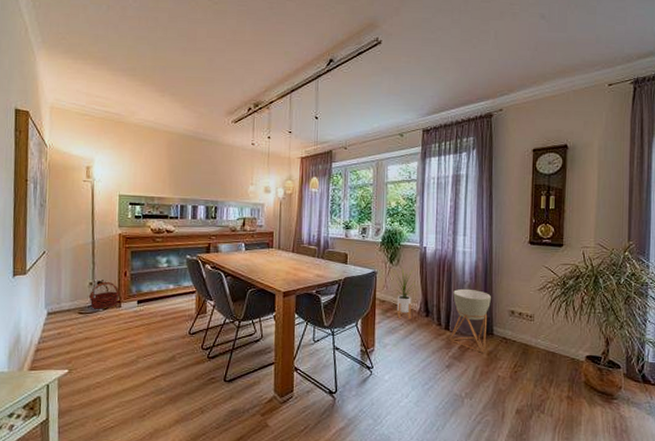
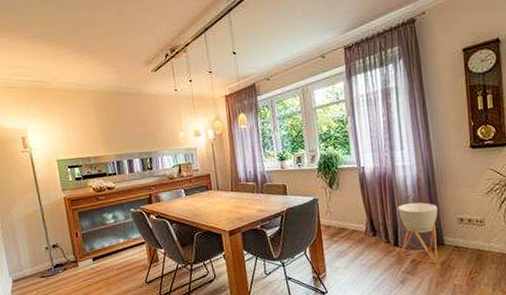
basket: present [88,281,119,309] -> none [46,244,75,272]
house plant: present [393,267,418,320] -> none [334,190,361,242]

